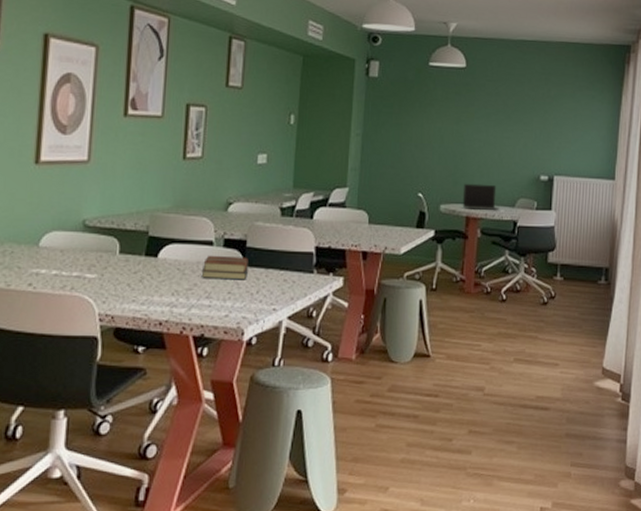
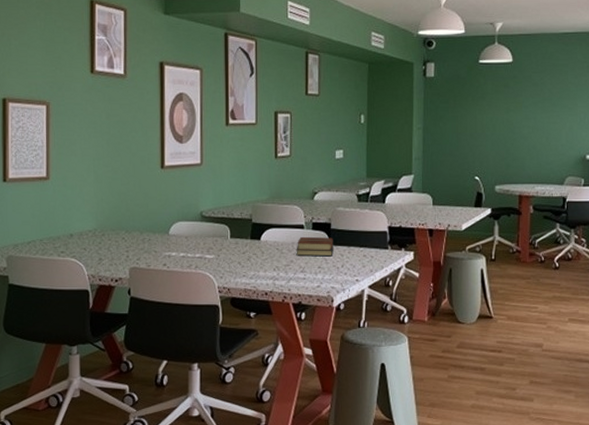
laptop computer: present [462,183,500,210] -> none [515,165,549,188]

